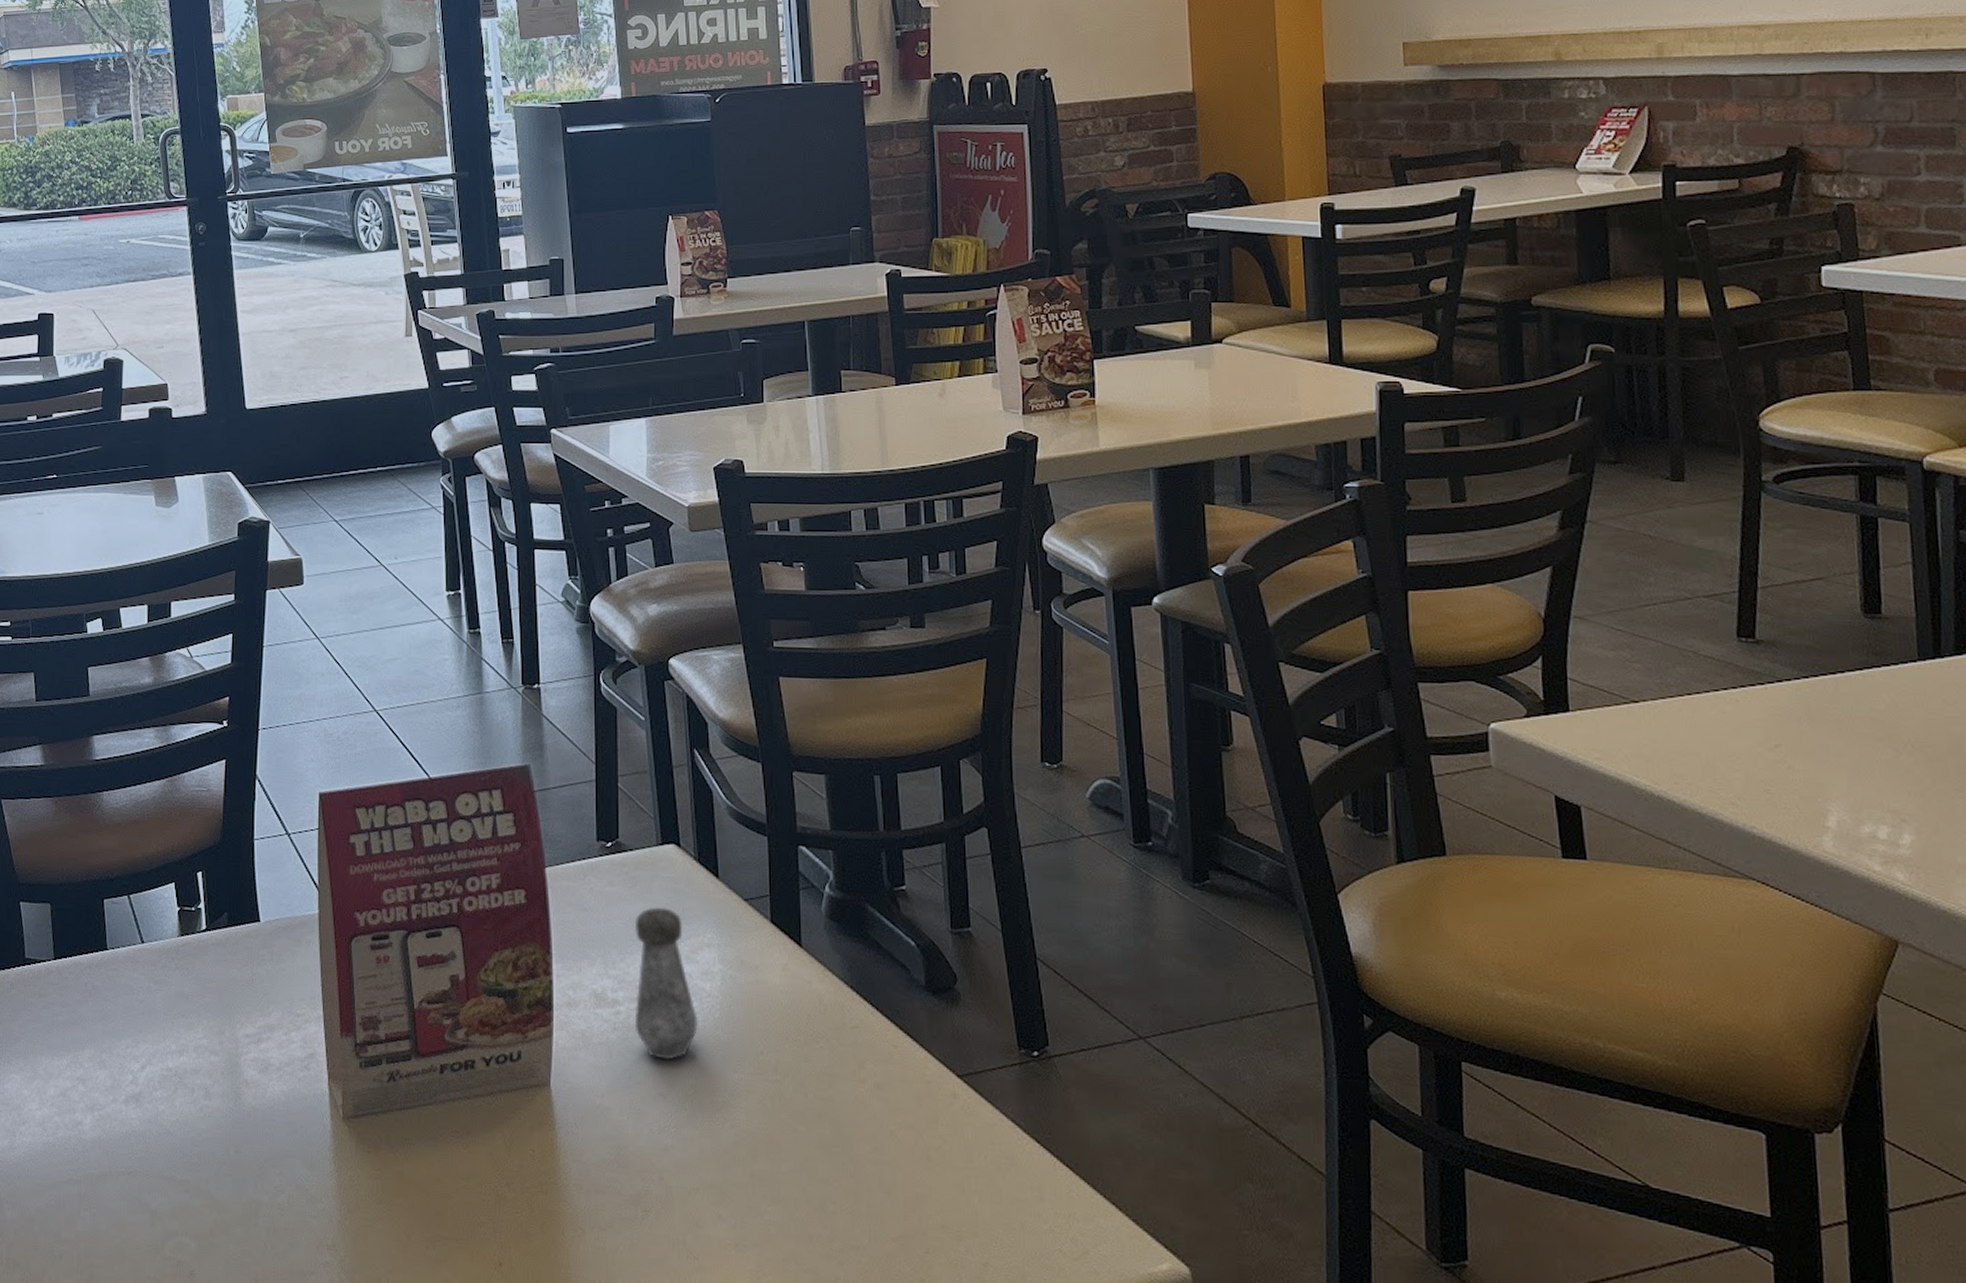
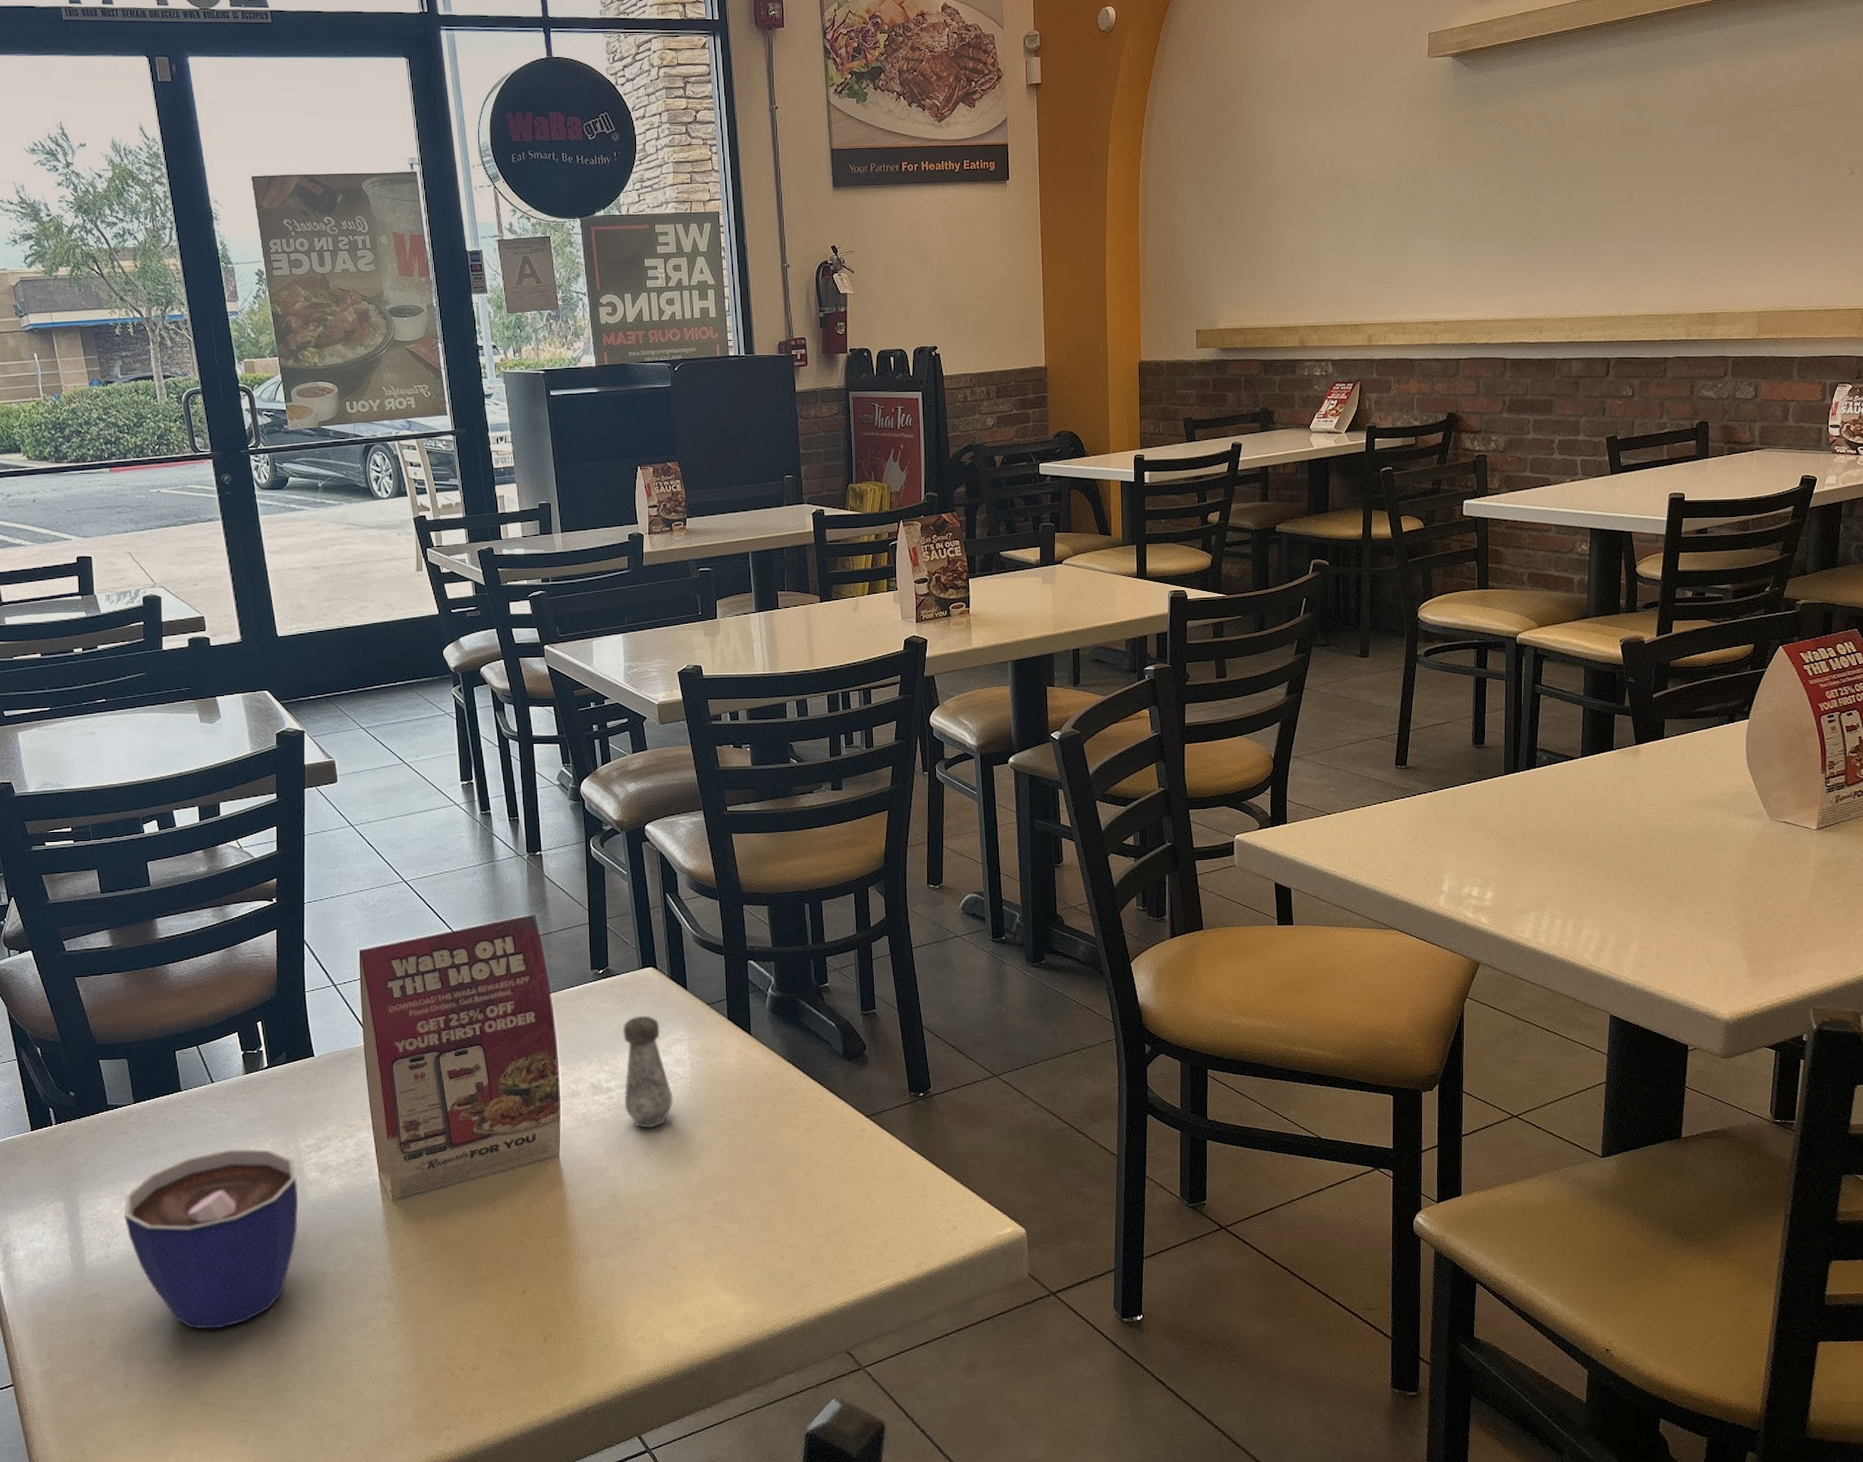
cup: none [34,1028,233,1260] -> present [124,1148,299,1329]

